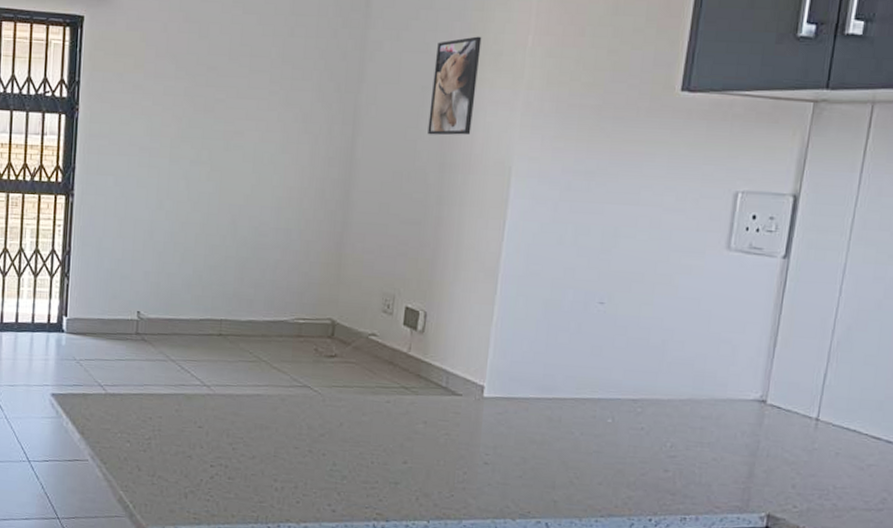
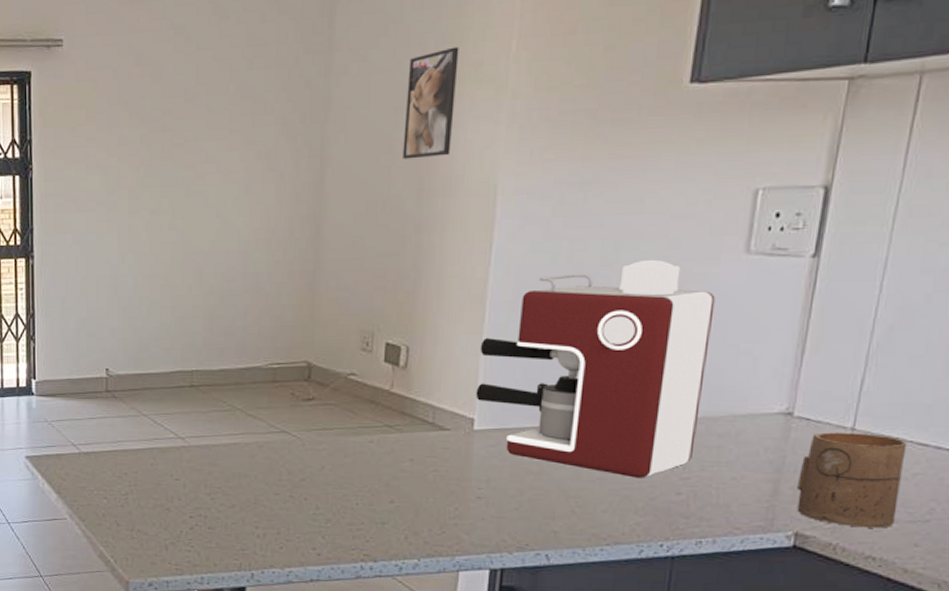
coffee maker: none [486,247,701,455] -> present [475,259,716,479]
cup: none [769,421,863,515] -> present [796,432,908,528]

